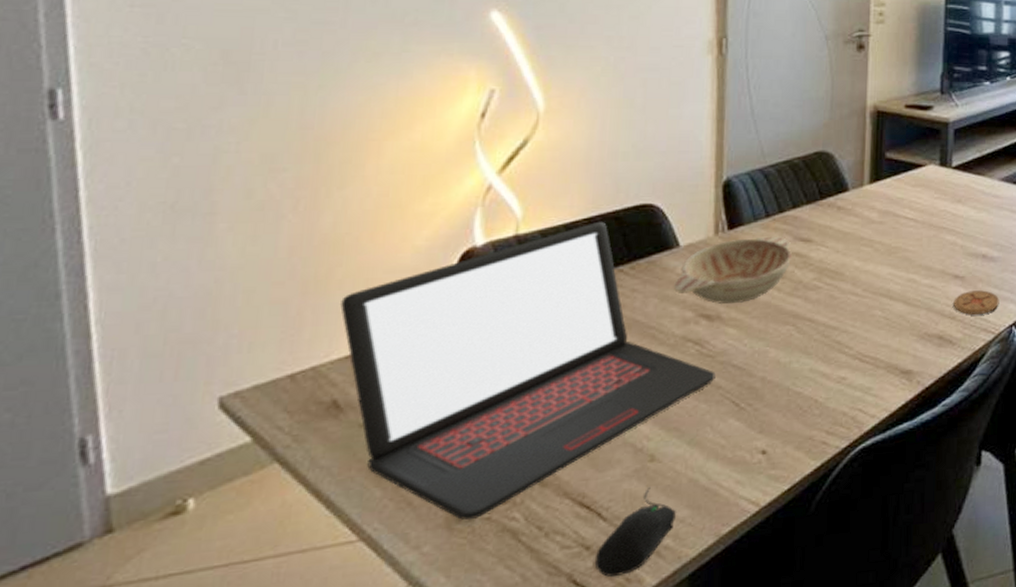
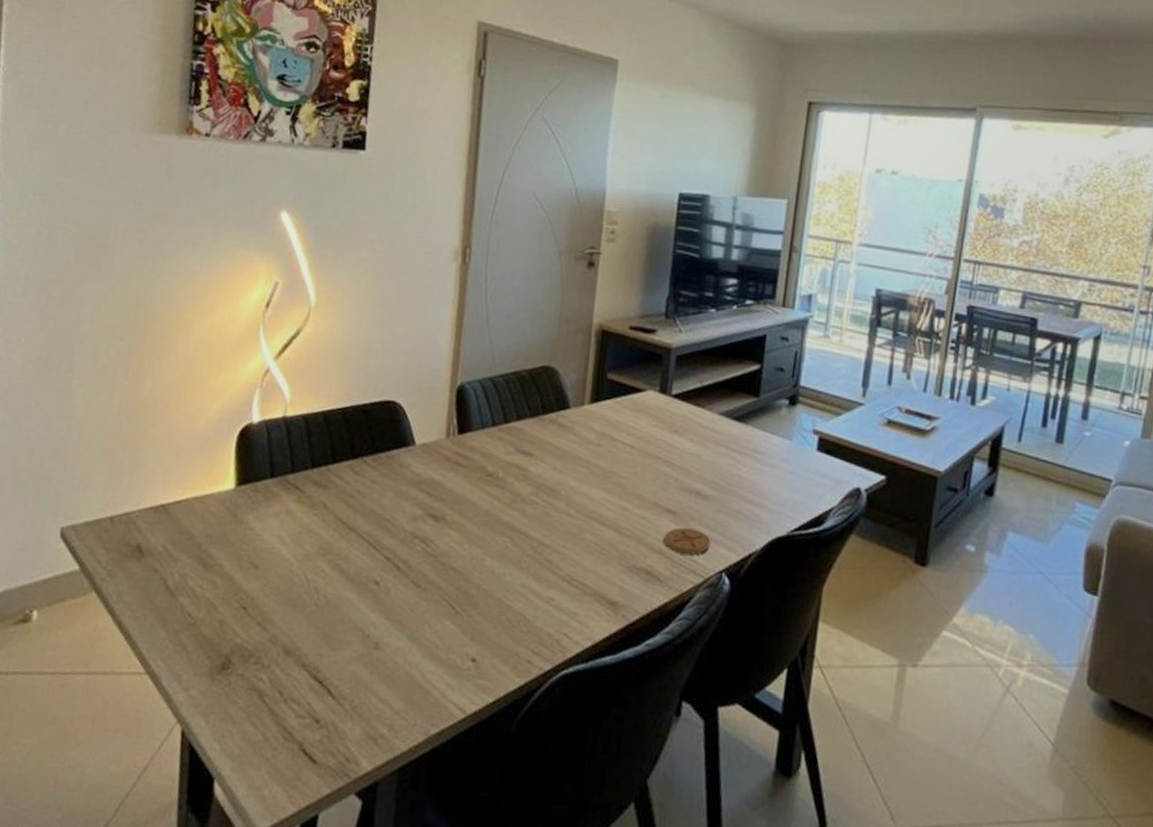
laptop: present [340,221,716,520] -> none [150,412,437,673]
computer mouse: present [595,486,677,578] -> none [322,673,394,755]
decorative bowl: present [674,236,792,305] -> none [407,444,513,508]

